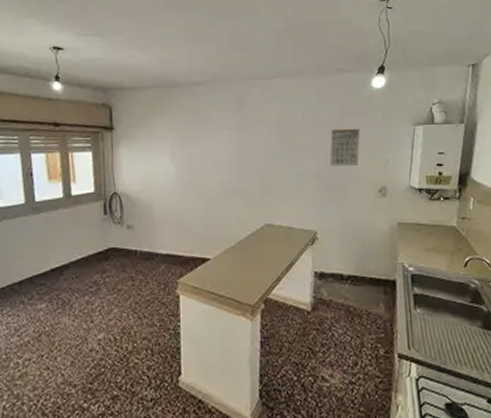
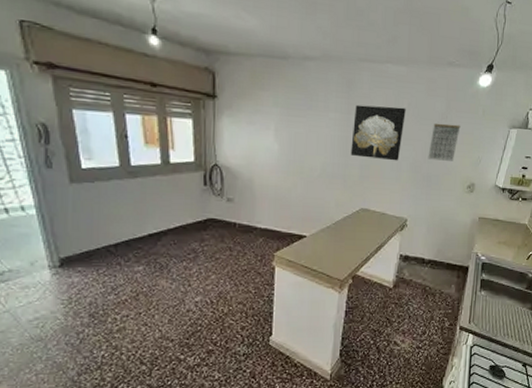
wall art: none [247,118,301,172] -> present [350,104,406,161]

